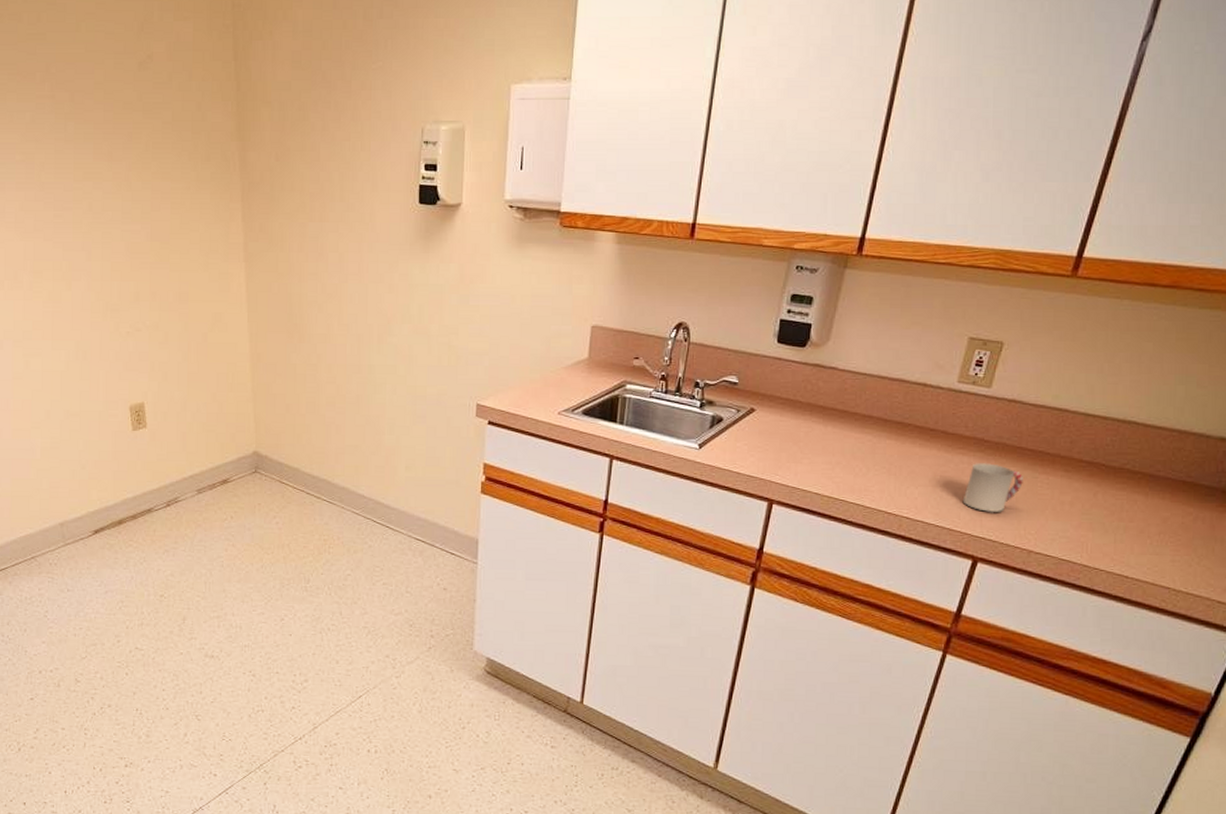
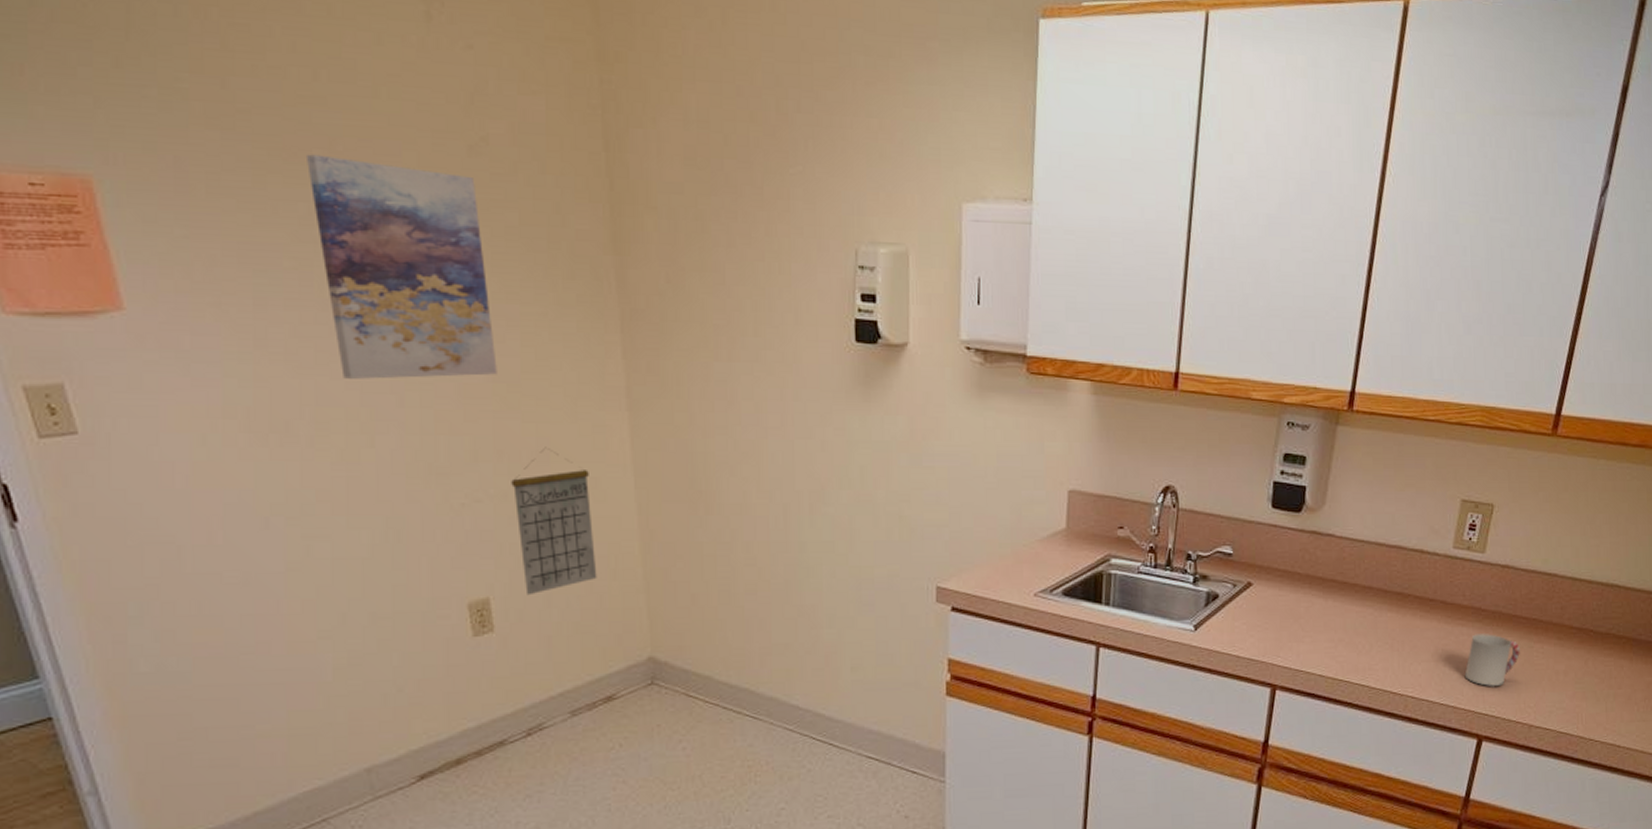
wall art: none [31,76,154,240] -> present [305,154,497,379]
calendar: none [161,289,219,402] -> present [511,447,597,596]

